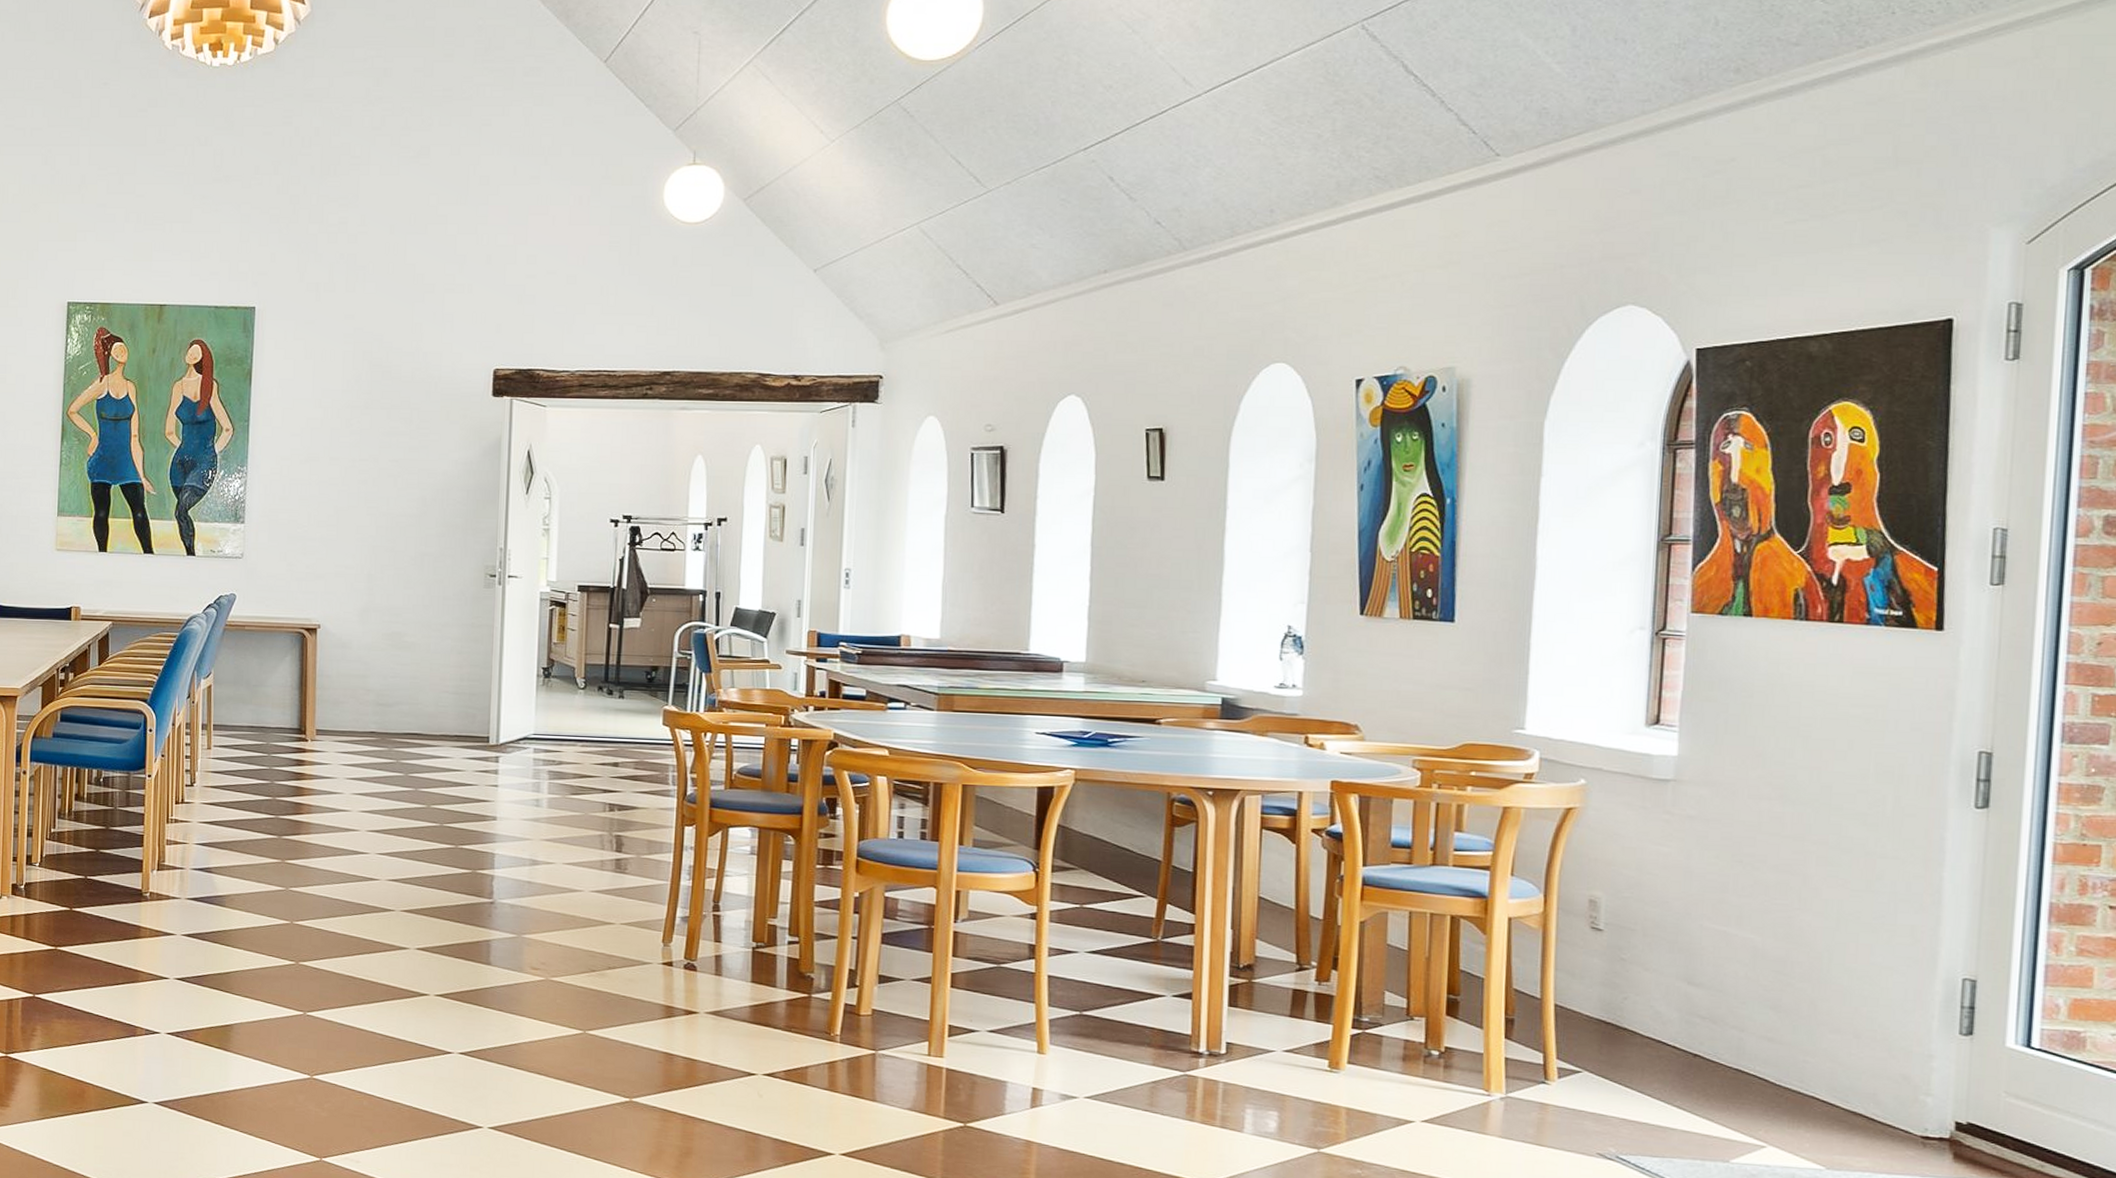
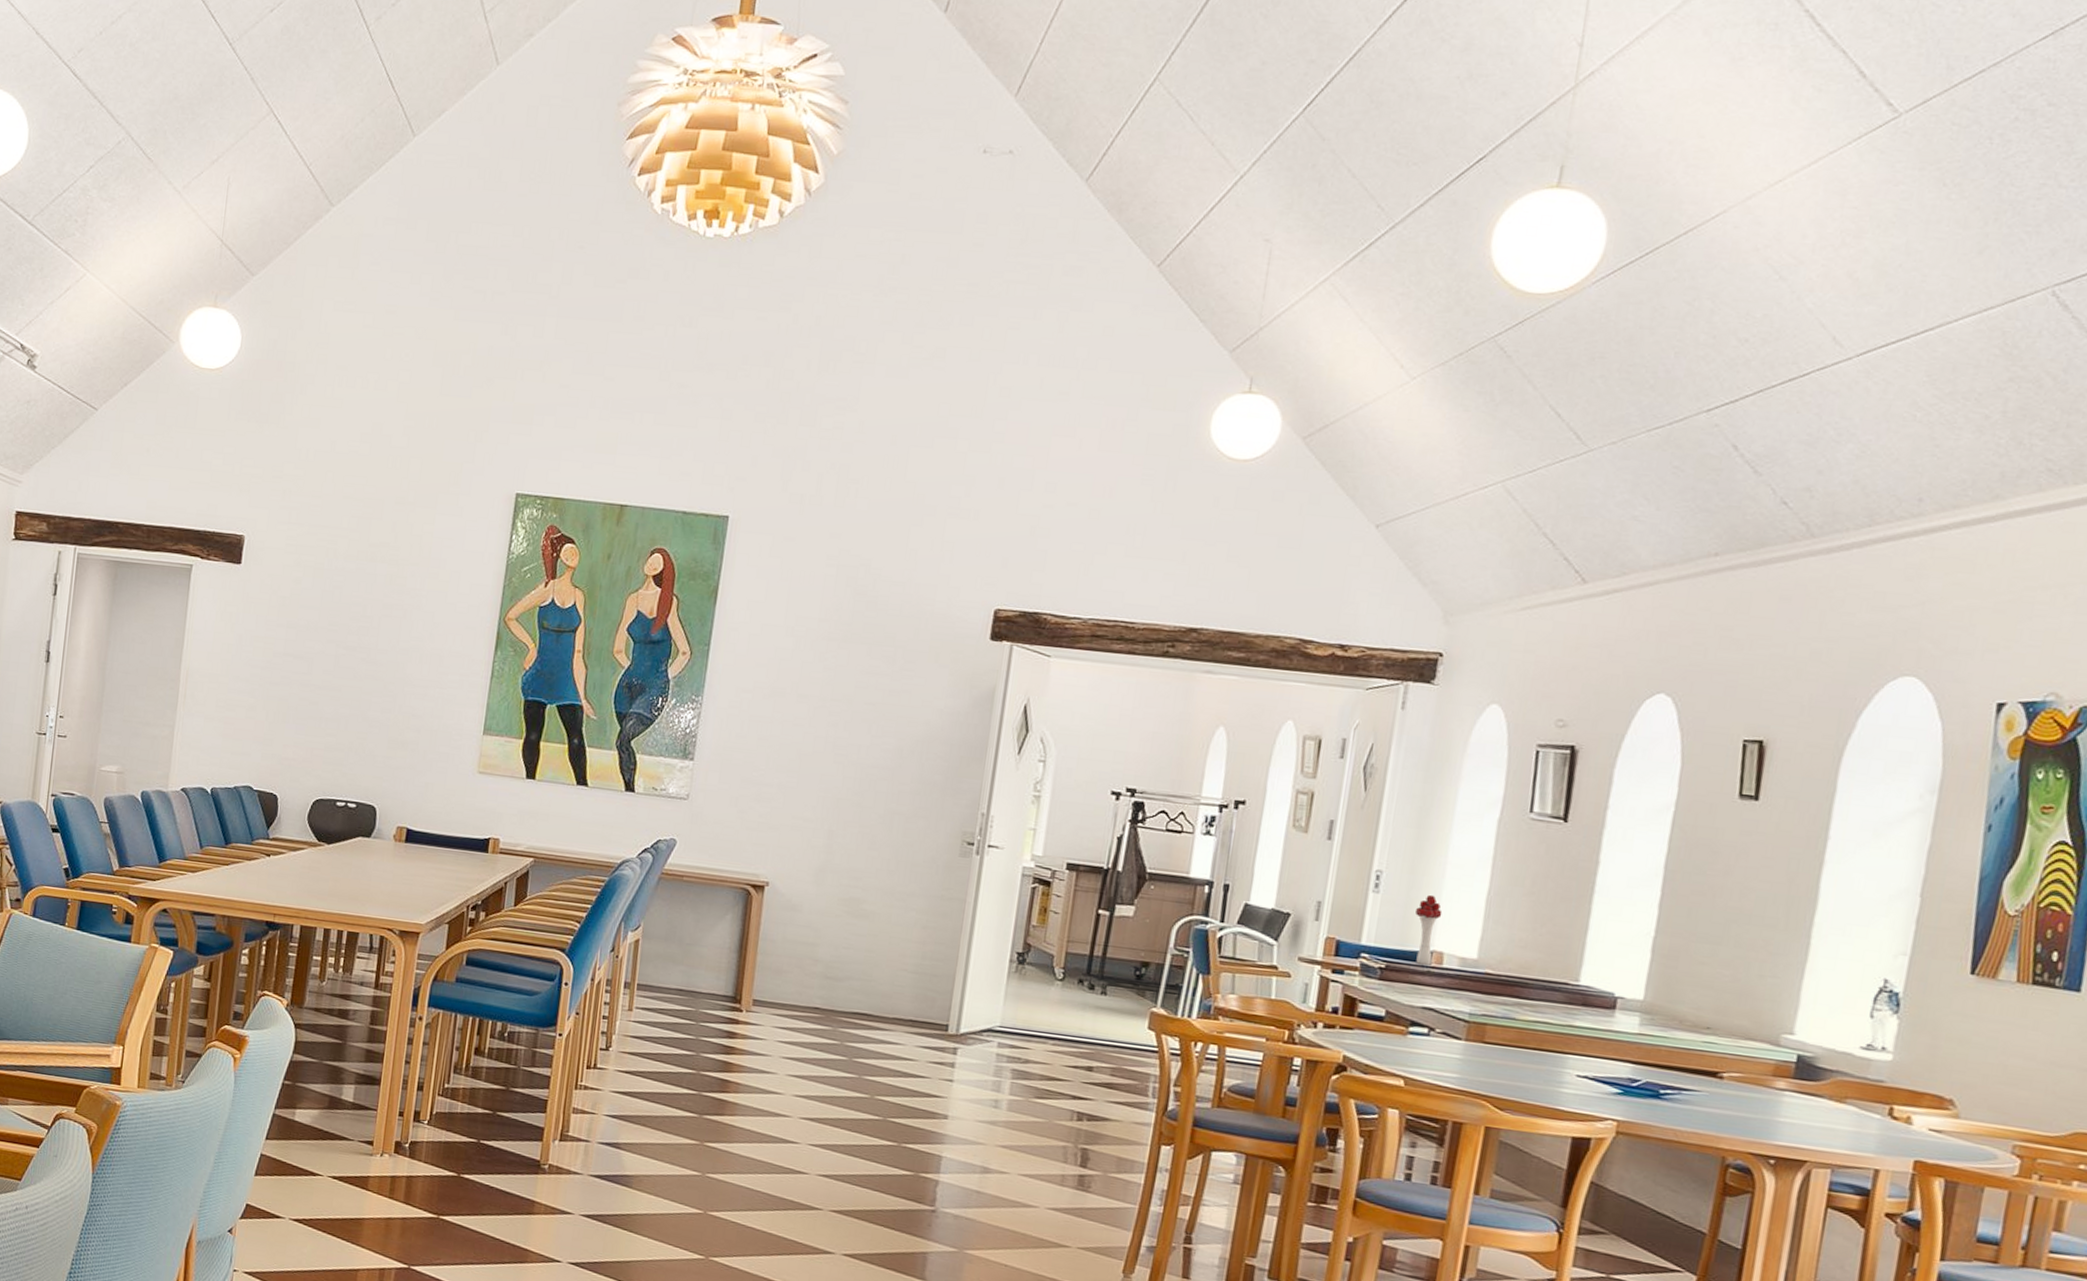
flower bouquet: none [883,586,906,649] -> present [1415,894,1443,966]

